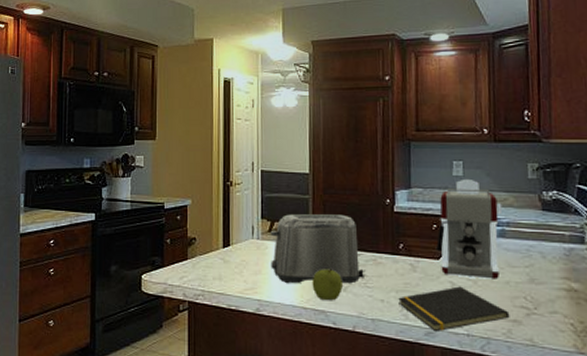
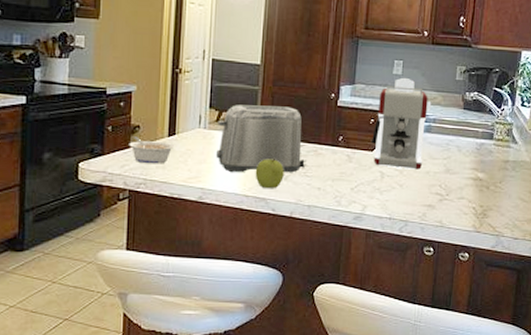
legume: none [186,248,230,276] -> present [129,136,175,164]
notepad: present [398,286,510,332] -> none [333,175,426,217]

